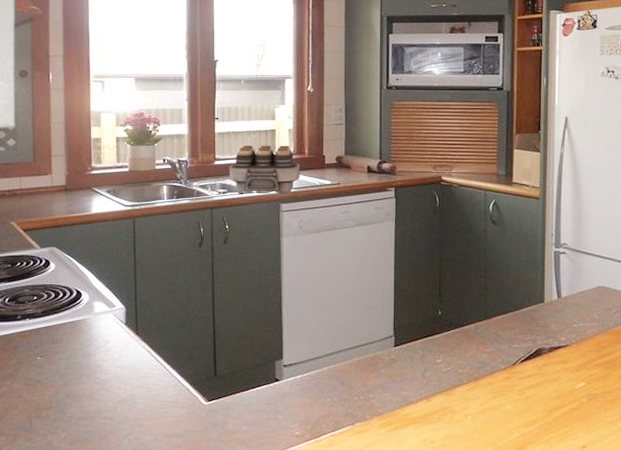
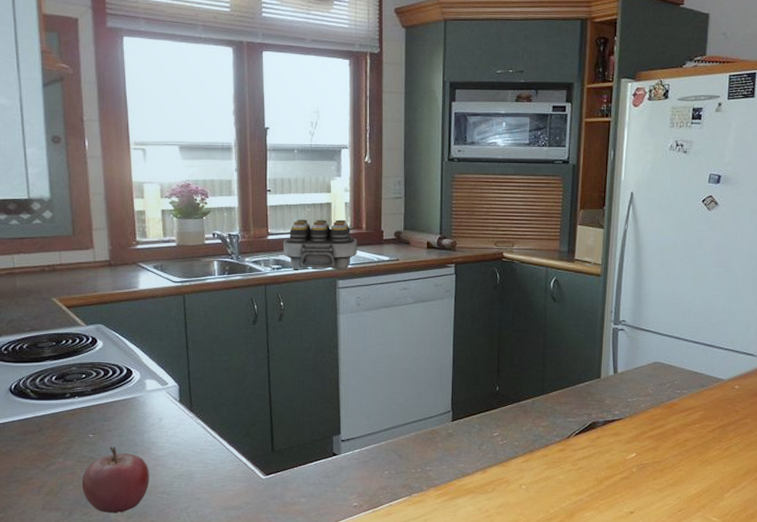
fruit: none [27,369,94,440] -> present [81,446,150,514]

